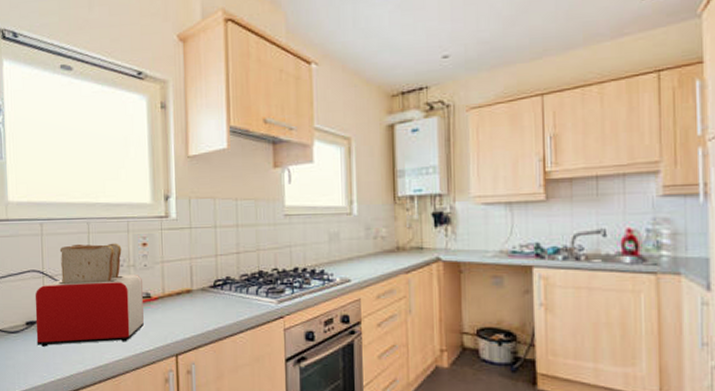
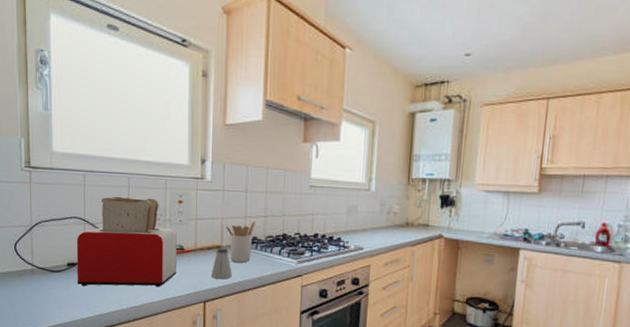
saltshaker: none [181,292,205,328] -> present [210,248,232,280]
utensil holder: none [195,260,228,307] -> present [226,222,255,263]

